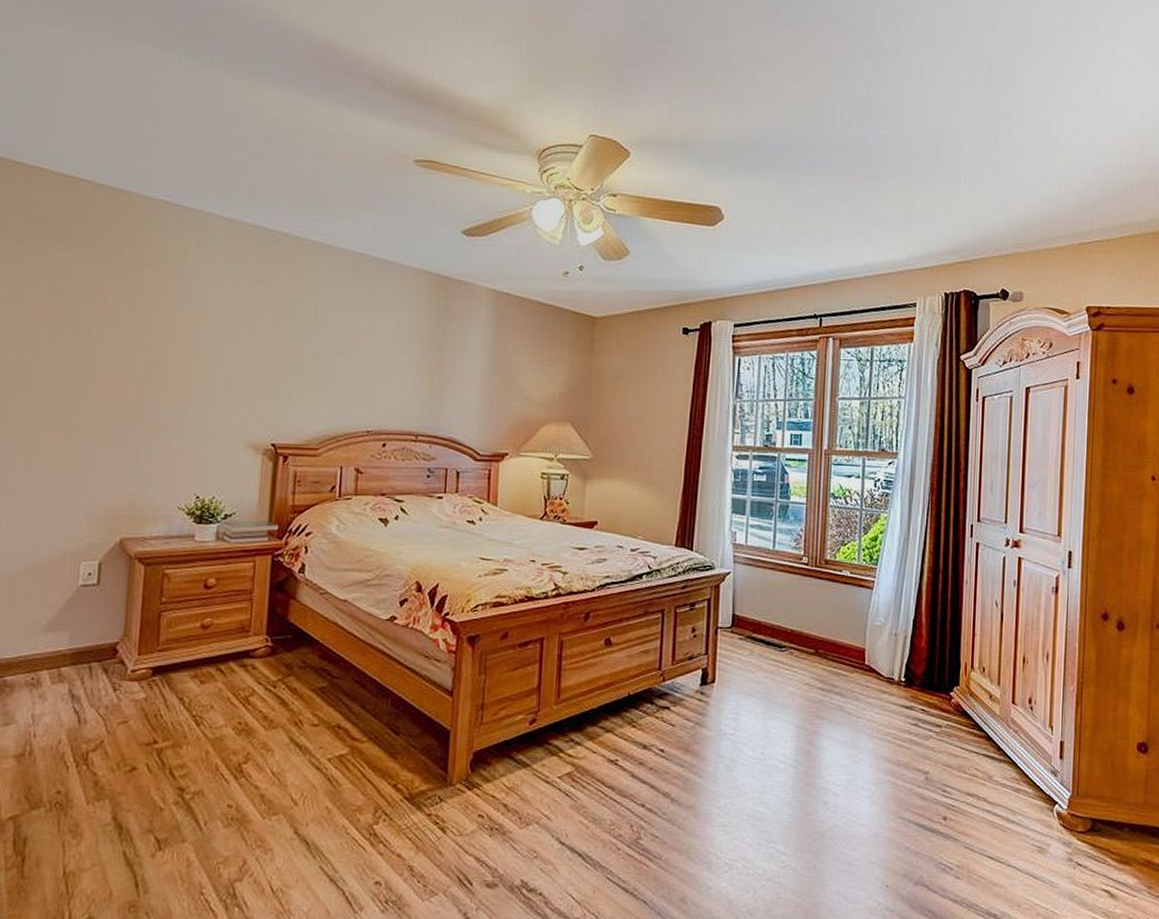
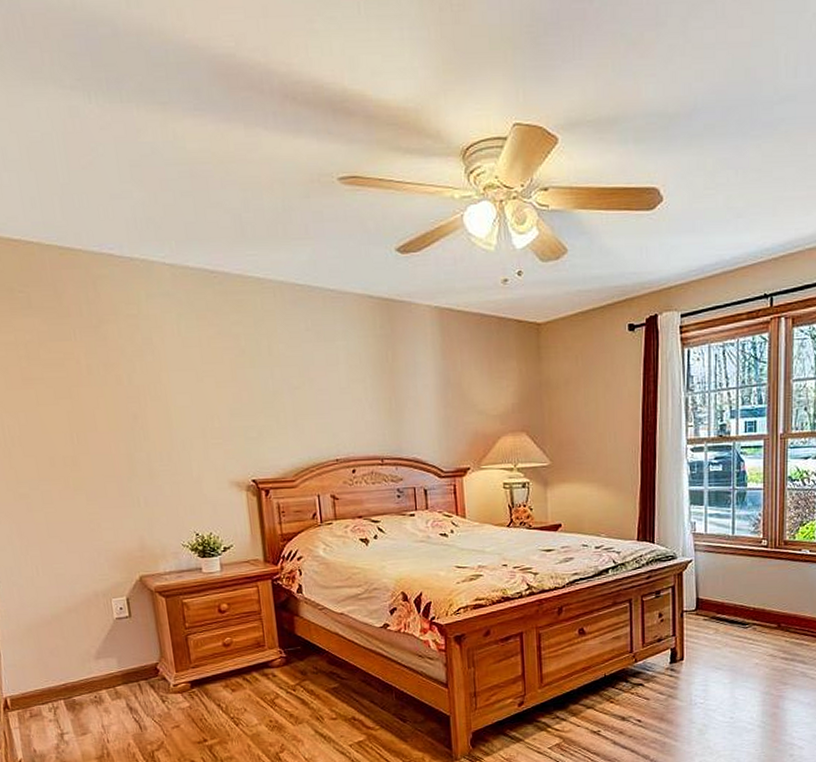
books: present [221,520,279,545] -> none [223,550,273,573]

